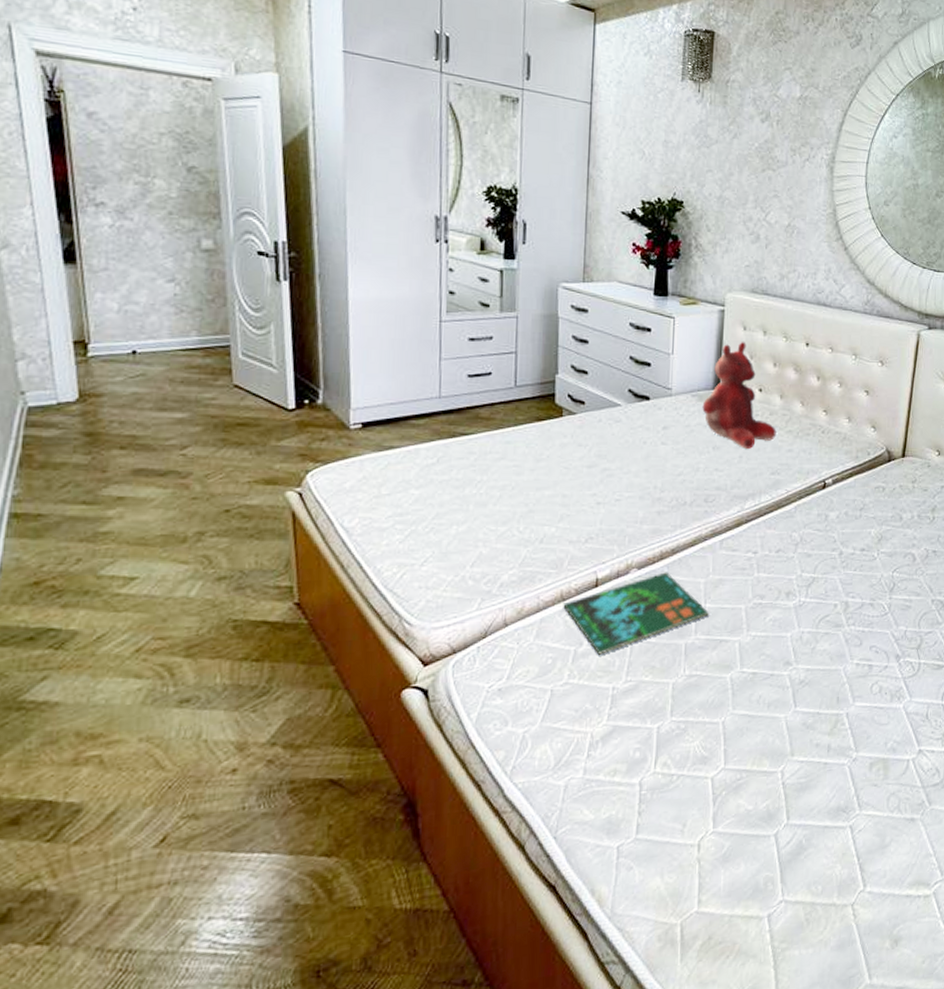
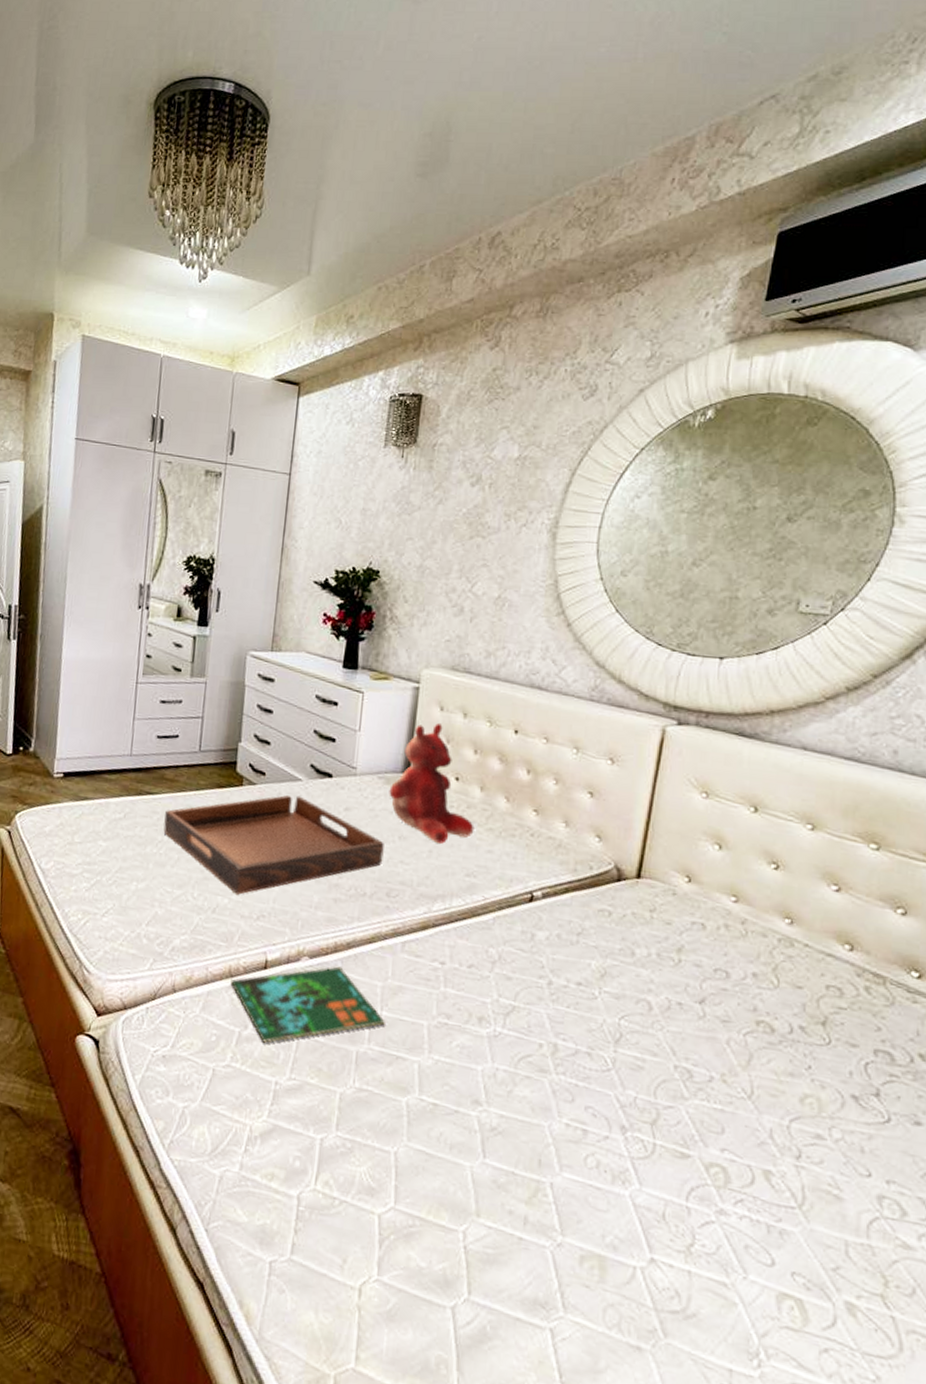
serving tray: none [482,420,700,522] -> present [163,795,384,895]

